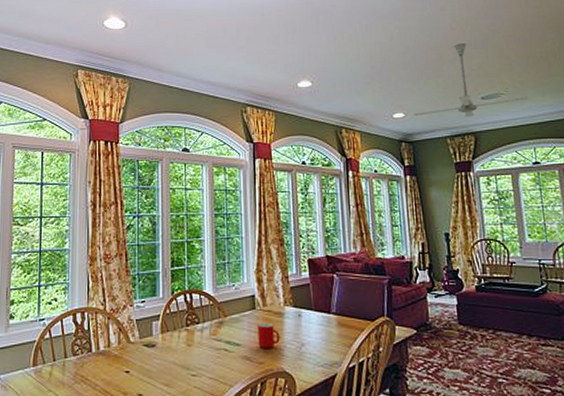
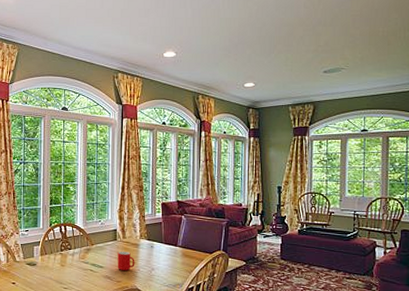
ceiling fan: present [413,43,528,117] -> none [262,21,365,88]

